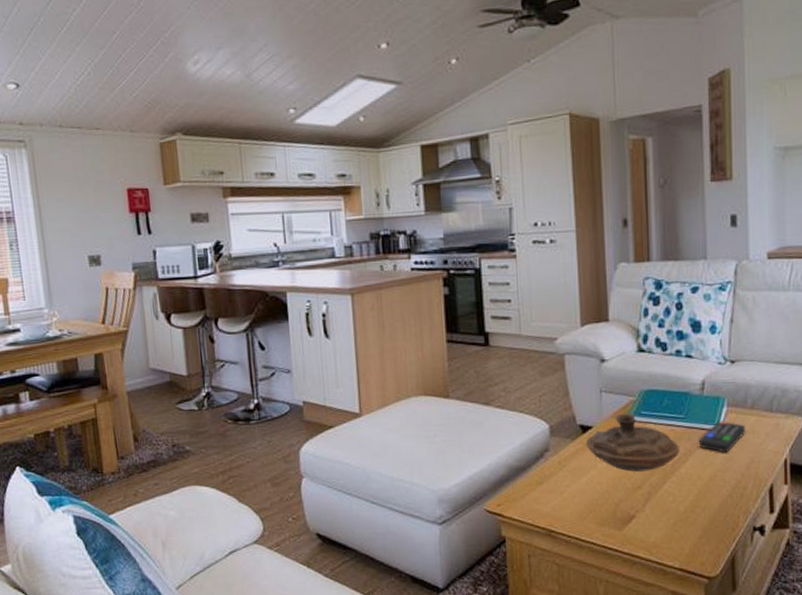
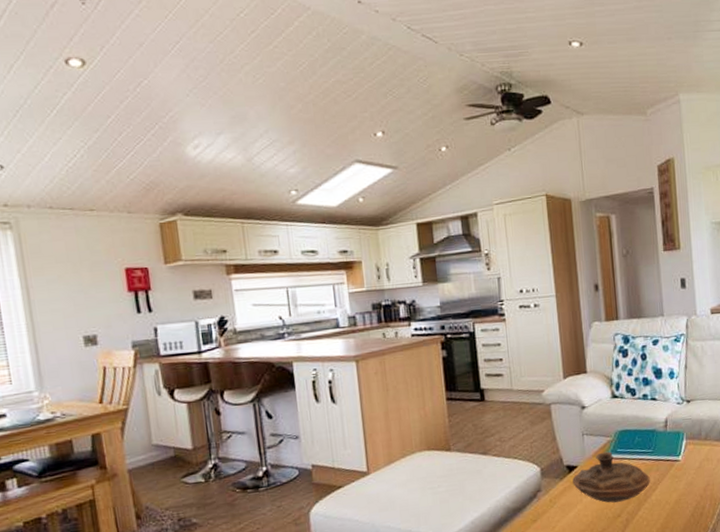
remote control: present [699,421,746,453] -> none [665,452,702,480]

